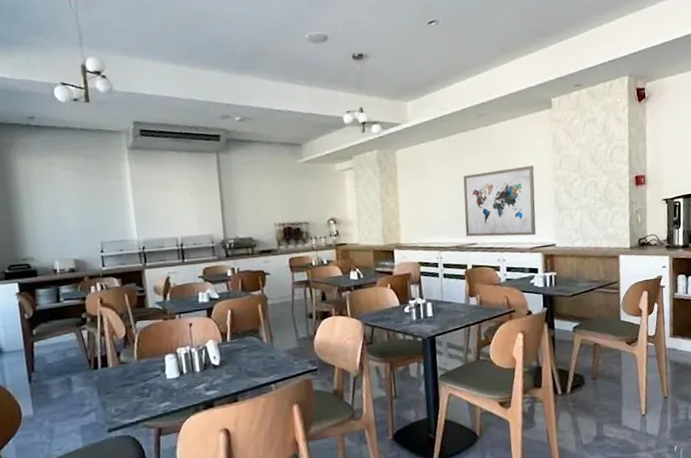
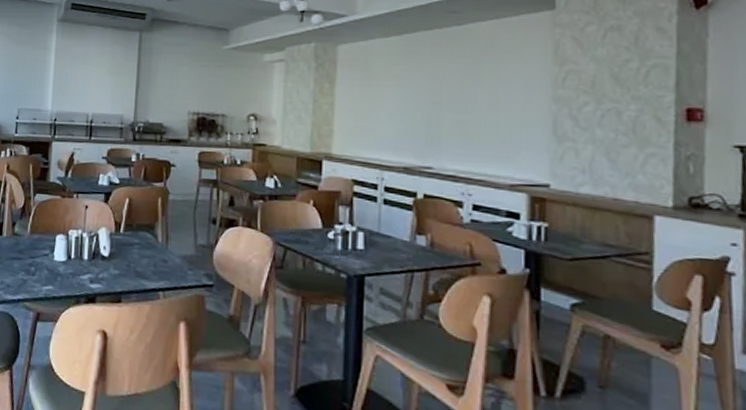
wall art: present [463,165,536,237] -> none [418,78,523,169]

